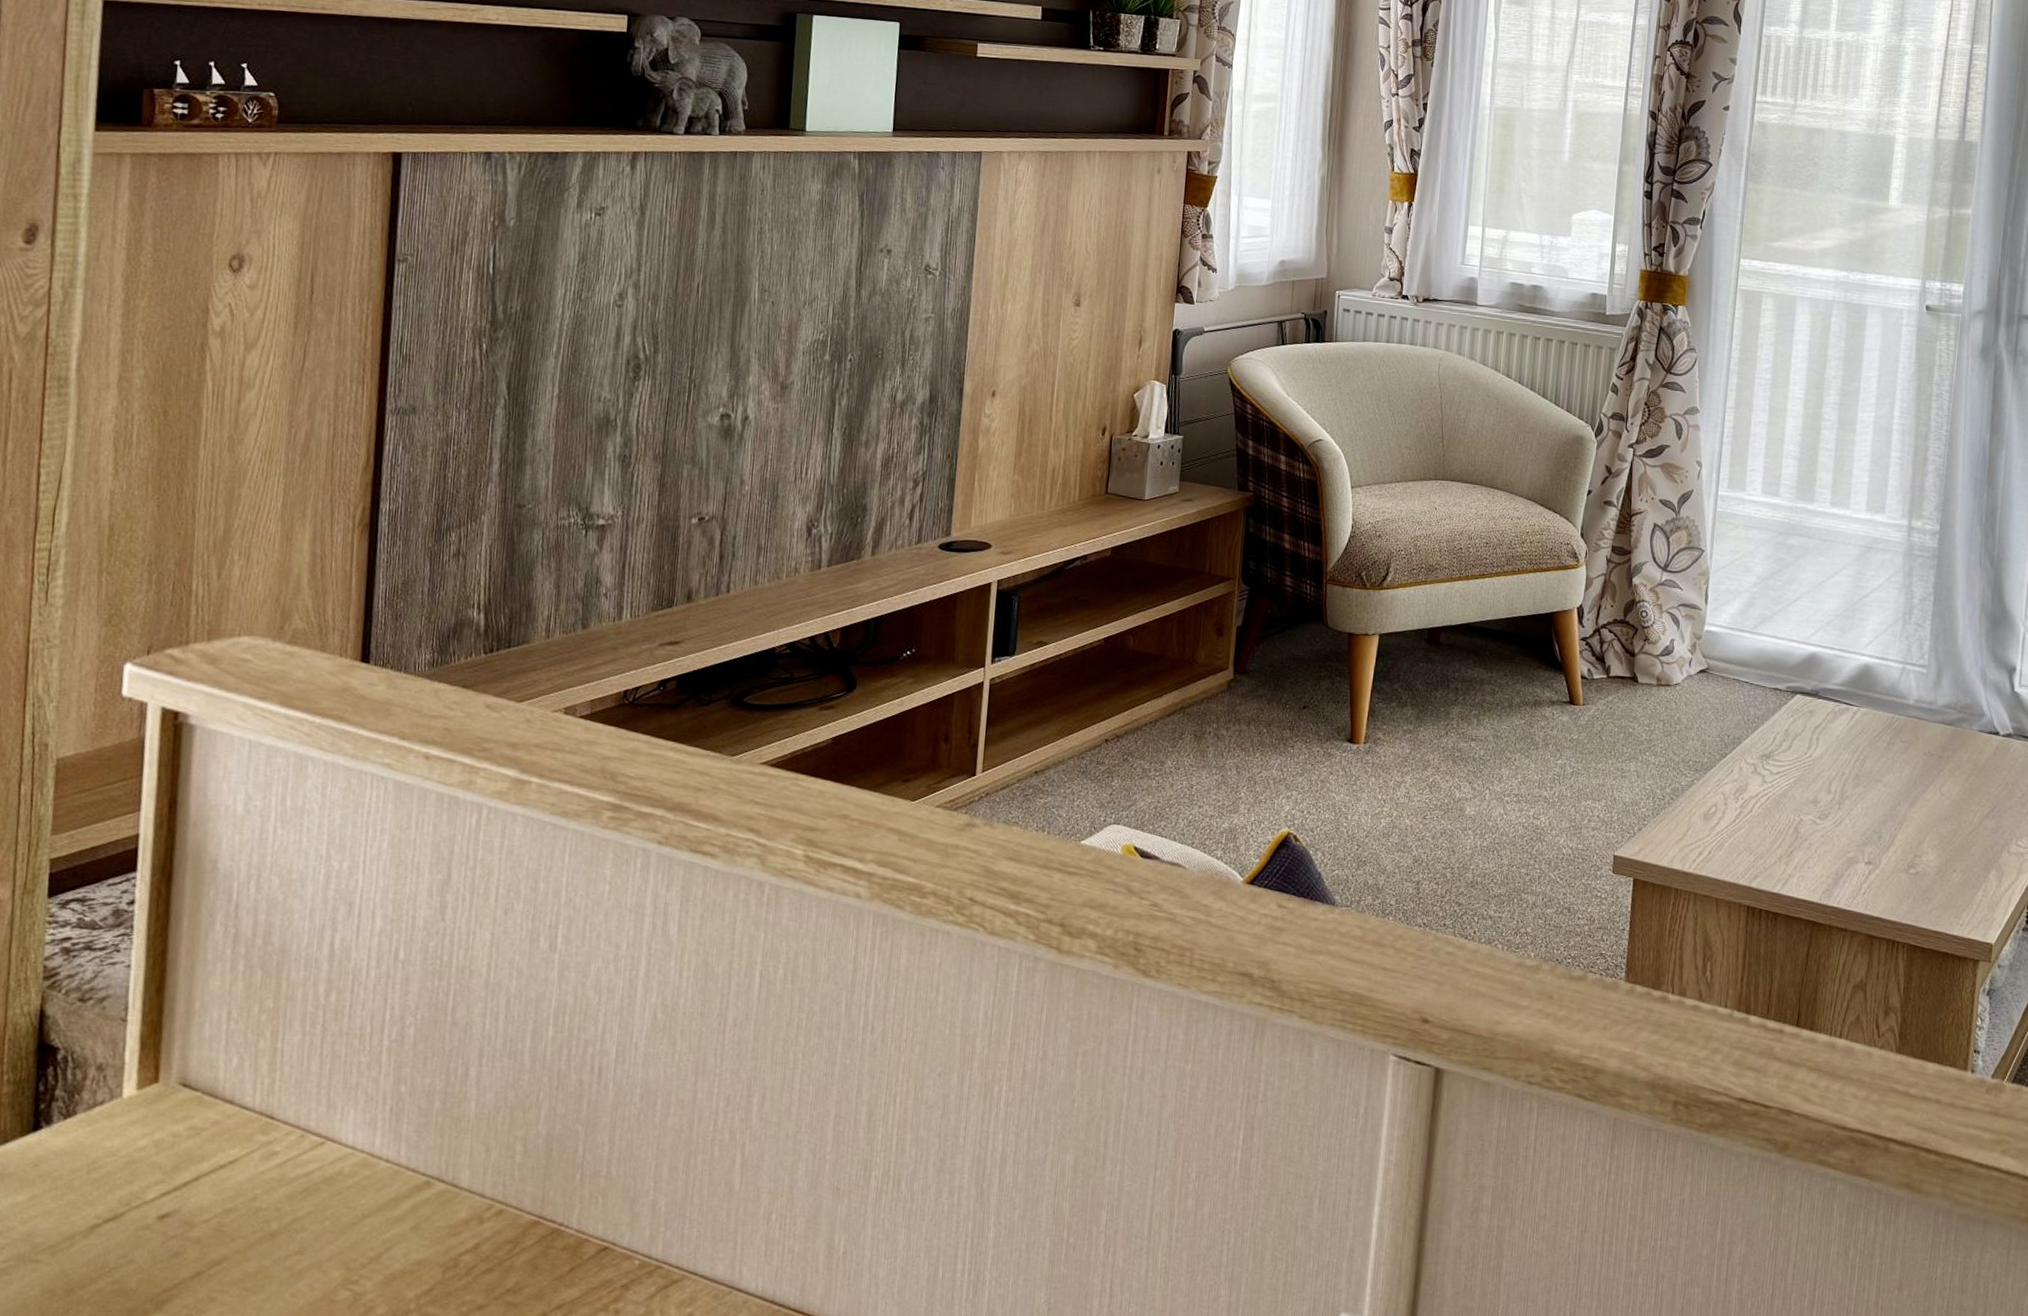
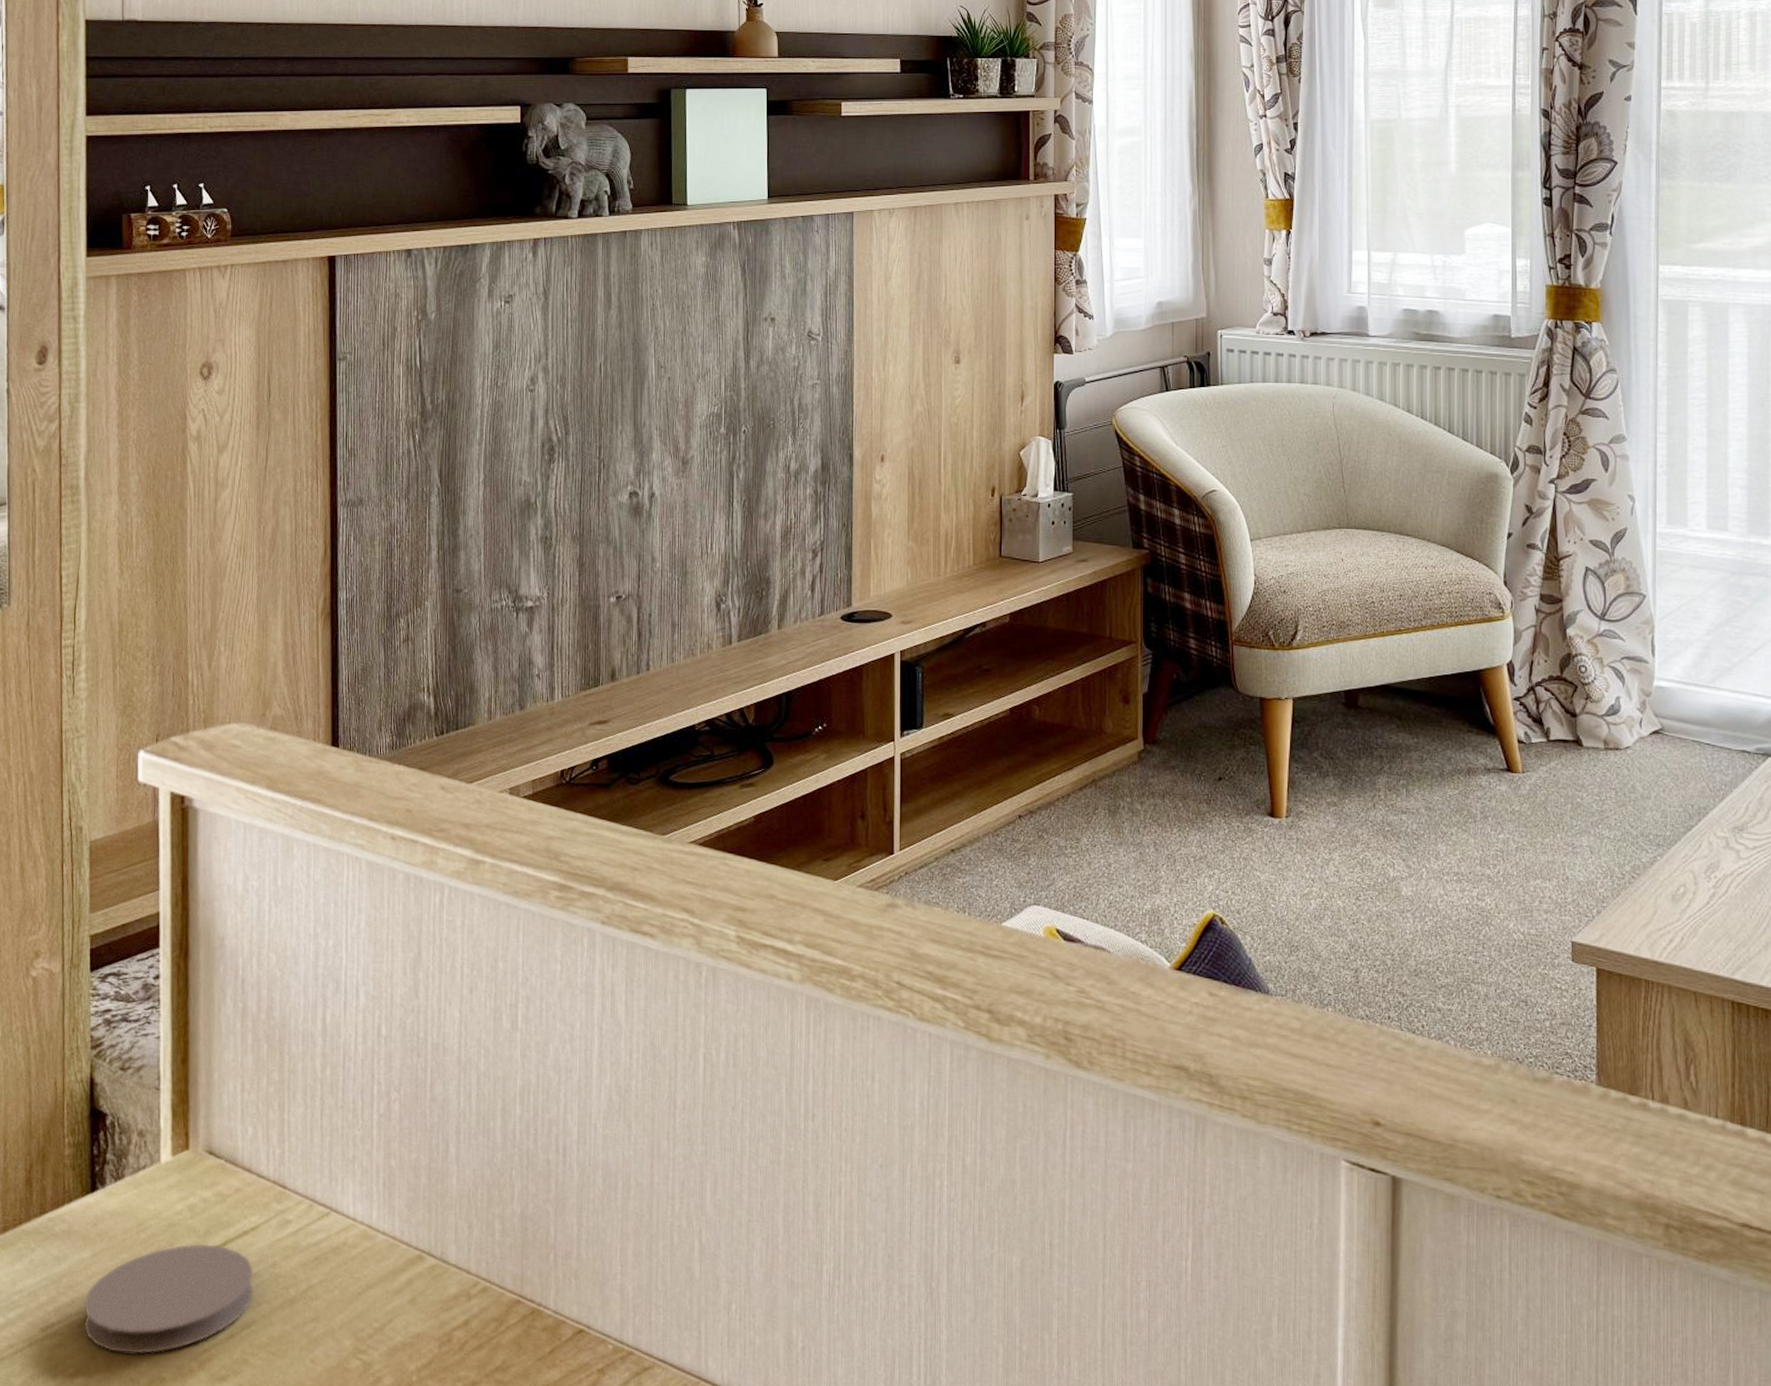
coaster: none [13,1180,229,1299] -> present [83,1243,254,1354]

